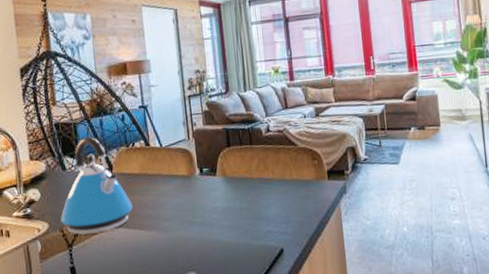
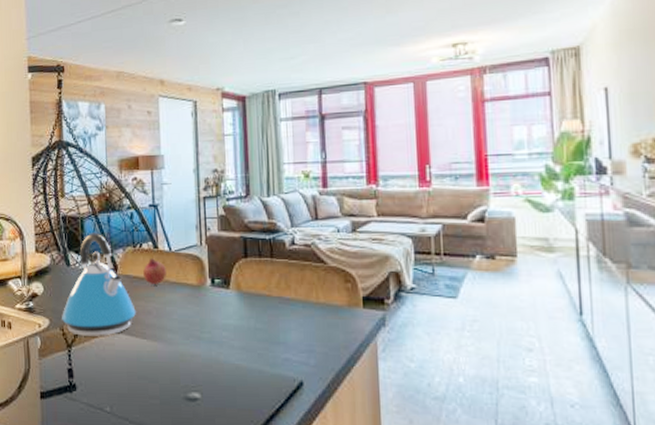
fruit: none [137,155,159,180] -> present [143,258,166,285]

